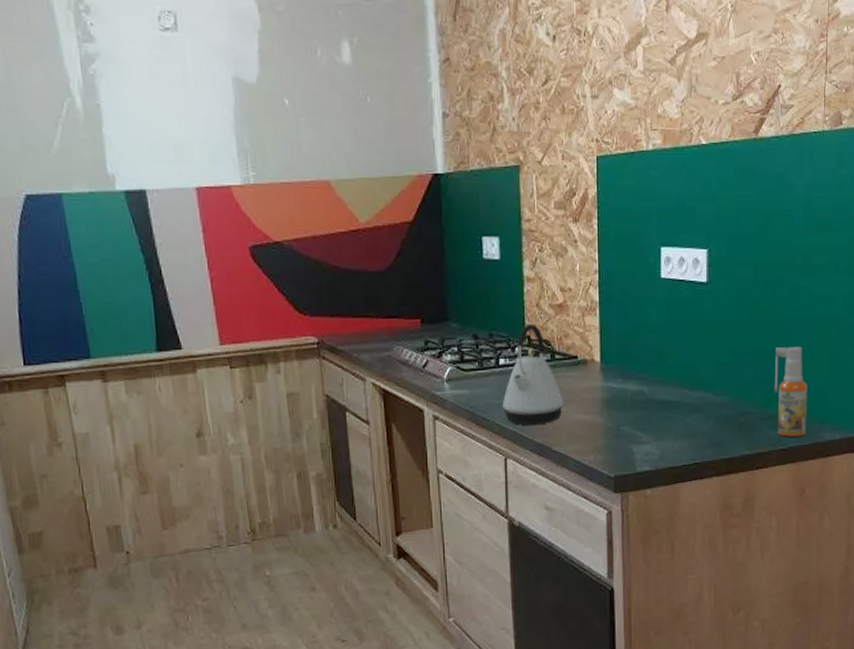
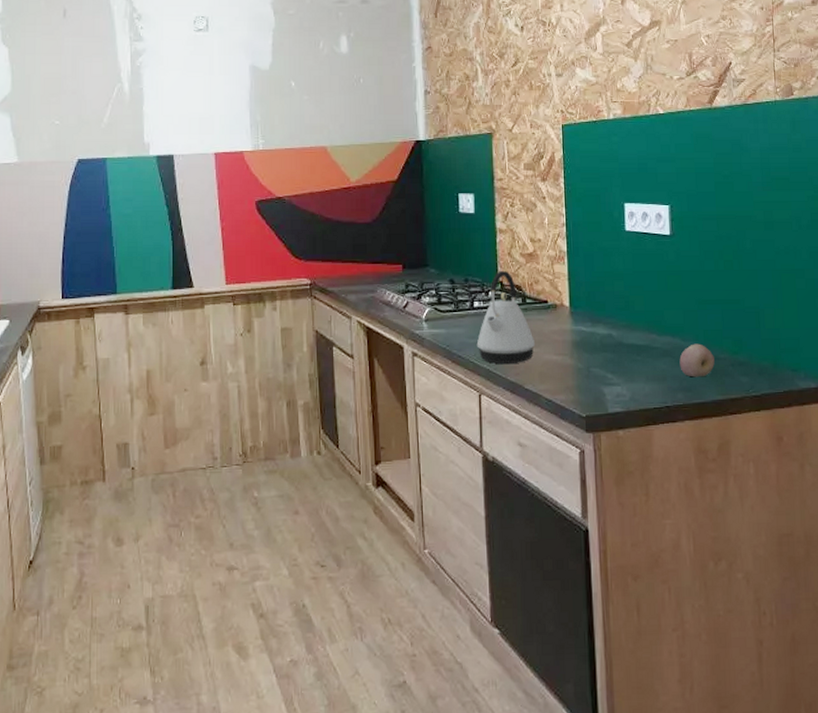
fruit: none [710,398,744,433] -> present [679,343,715,377]
spray bottle: present [774,347,808,437] -> none [742,296,779,384]

